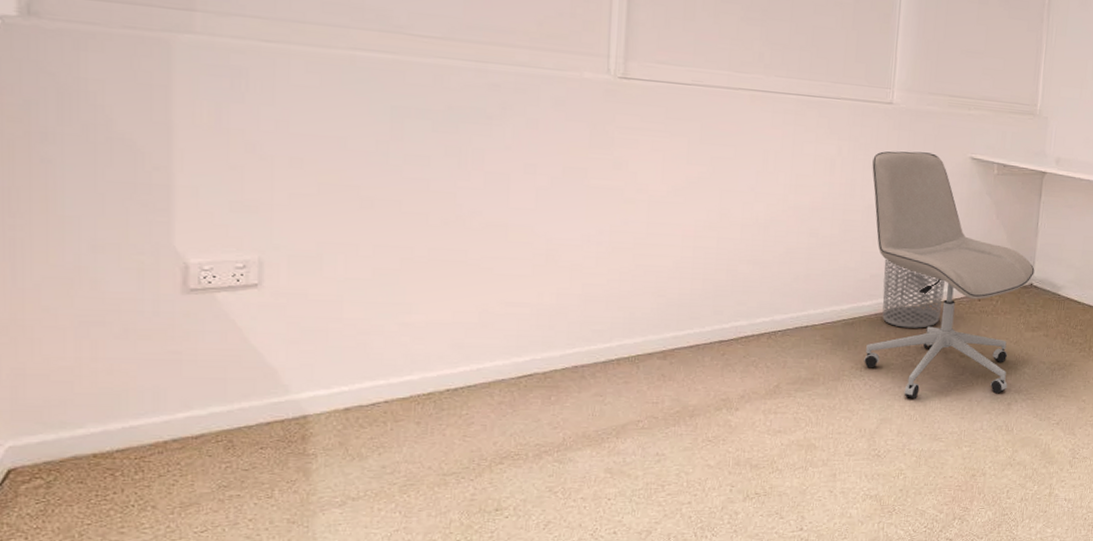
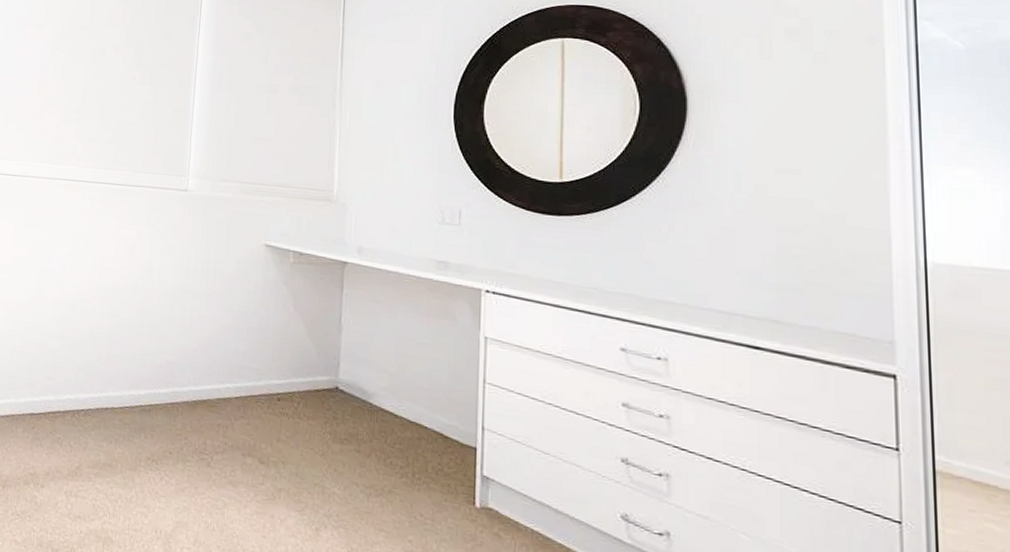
office chair: present [864,151,1035,398] -> none [160,236,340,515]
waste bin: present [882,258,946,328] -> none [178,345,242,425]

